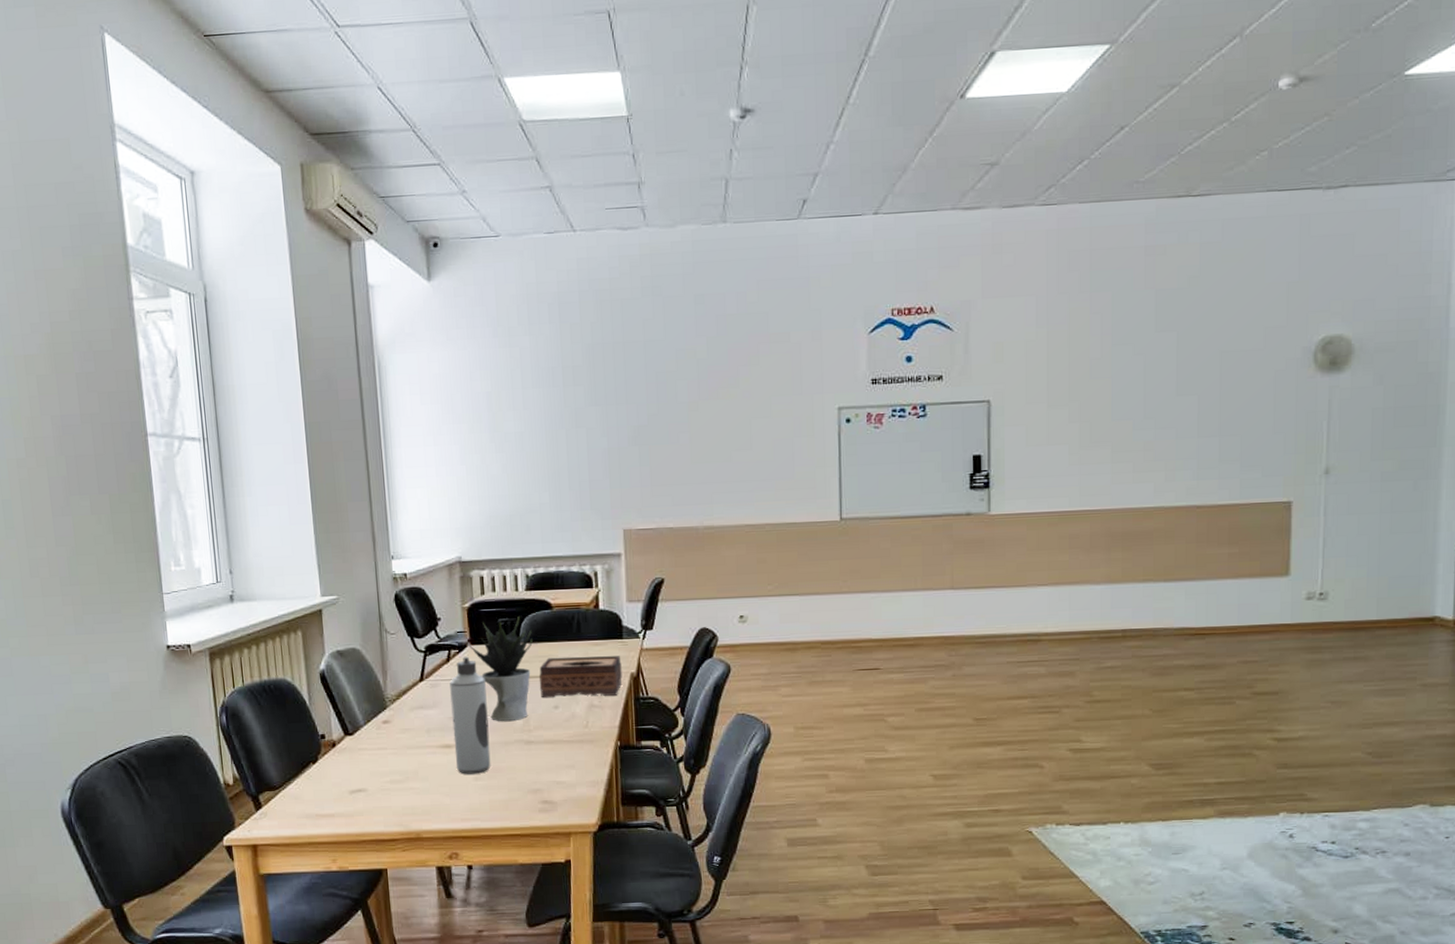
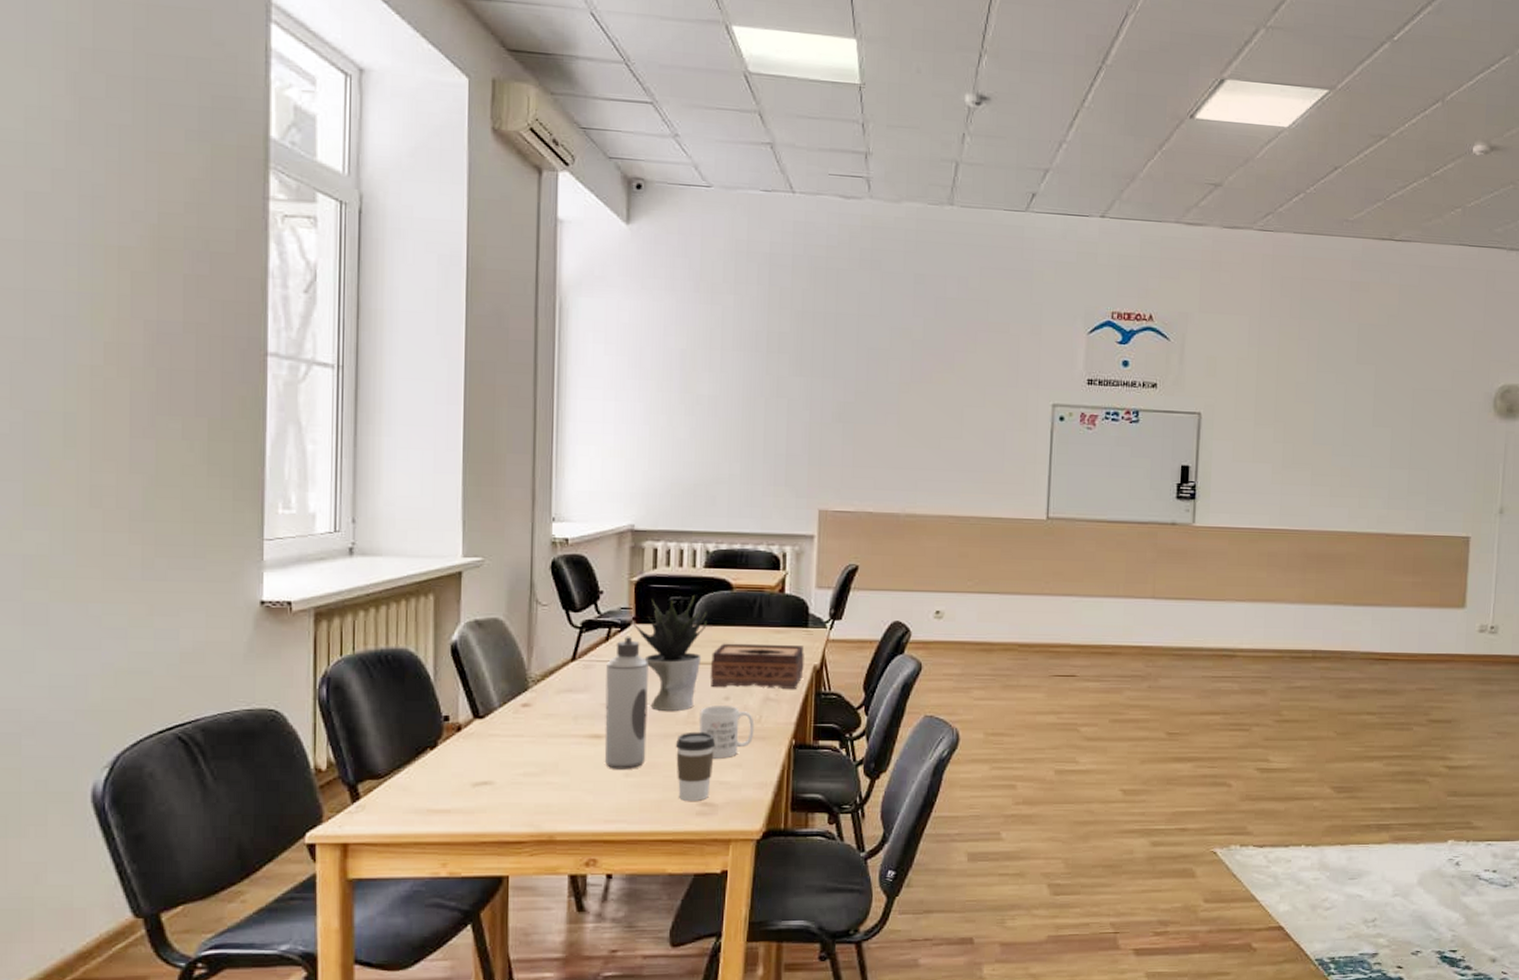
coffee cup: none [515,738,551,800] -> present [675,731,716,801]
mug: none [534,713,583,762] -> present [699,704,755,759]

